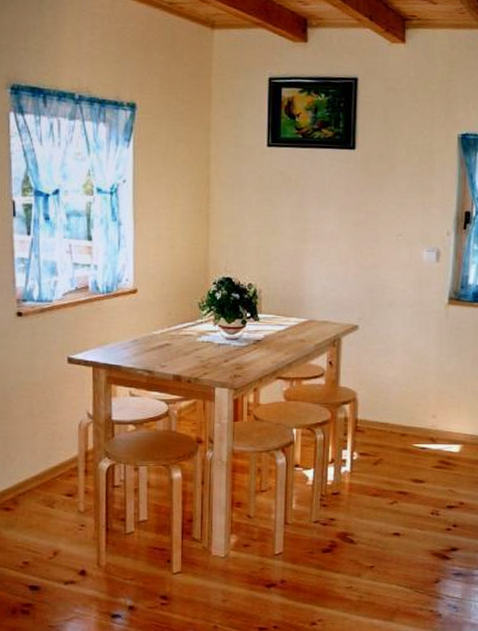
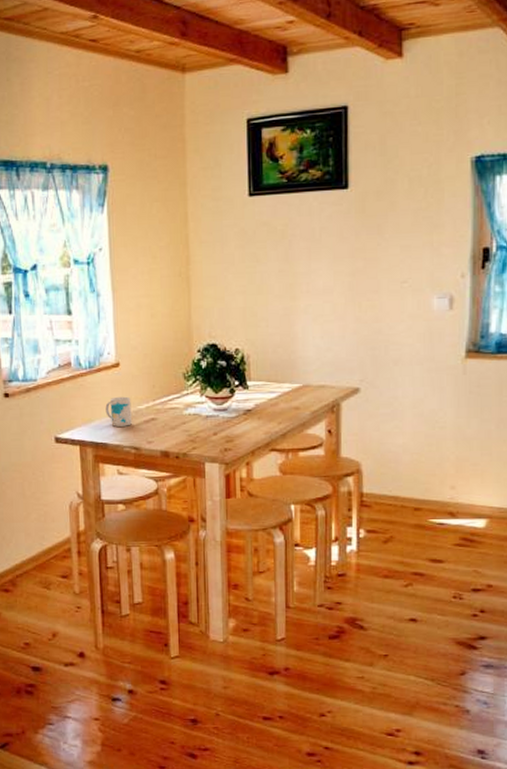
mug: none [121,321,147,350] -> present [105,396,132,427]

